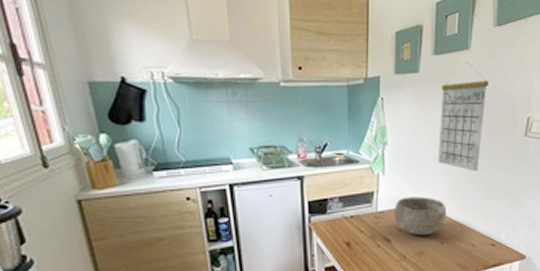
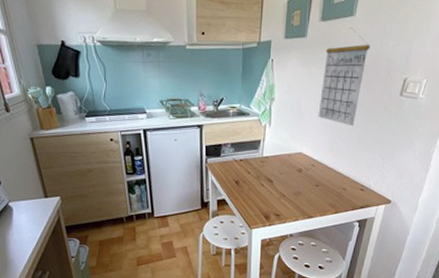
bowl: present [394,196,447,236] -> none [277,145,323,179]

